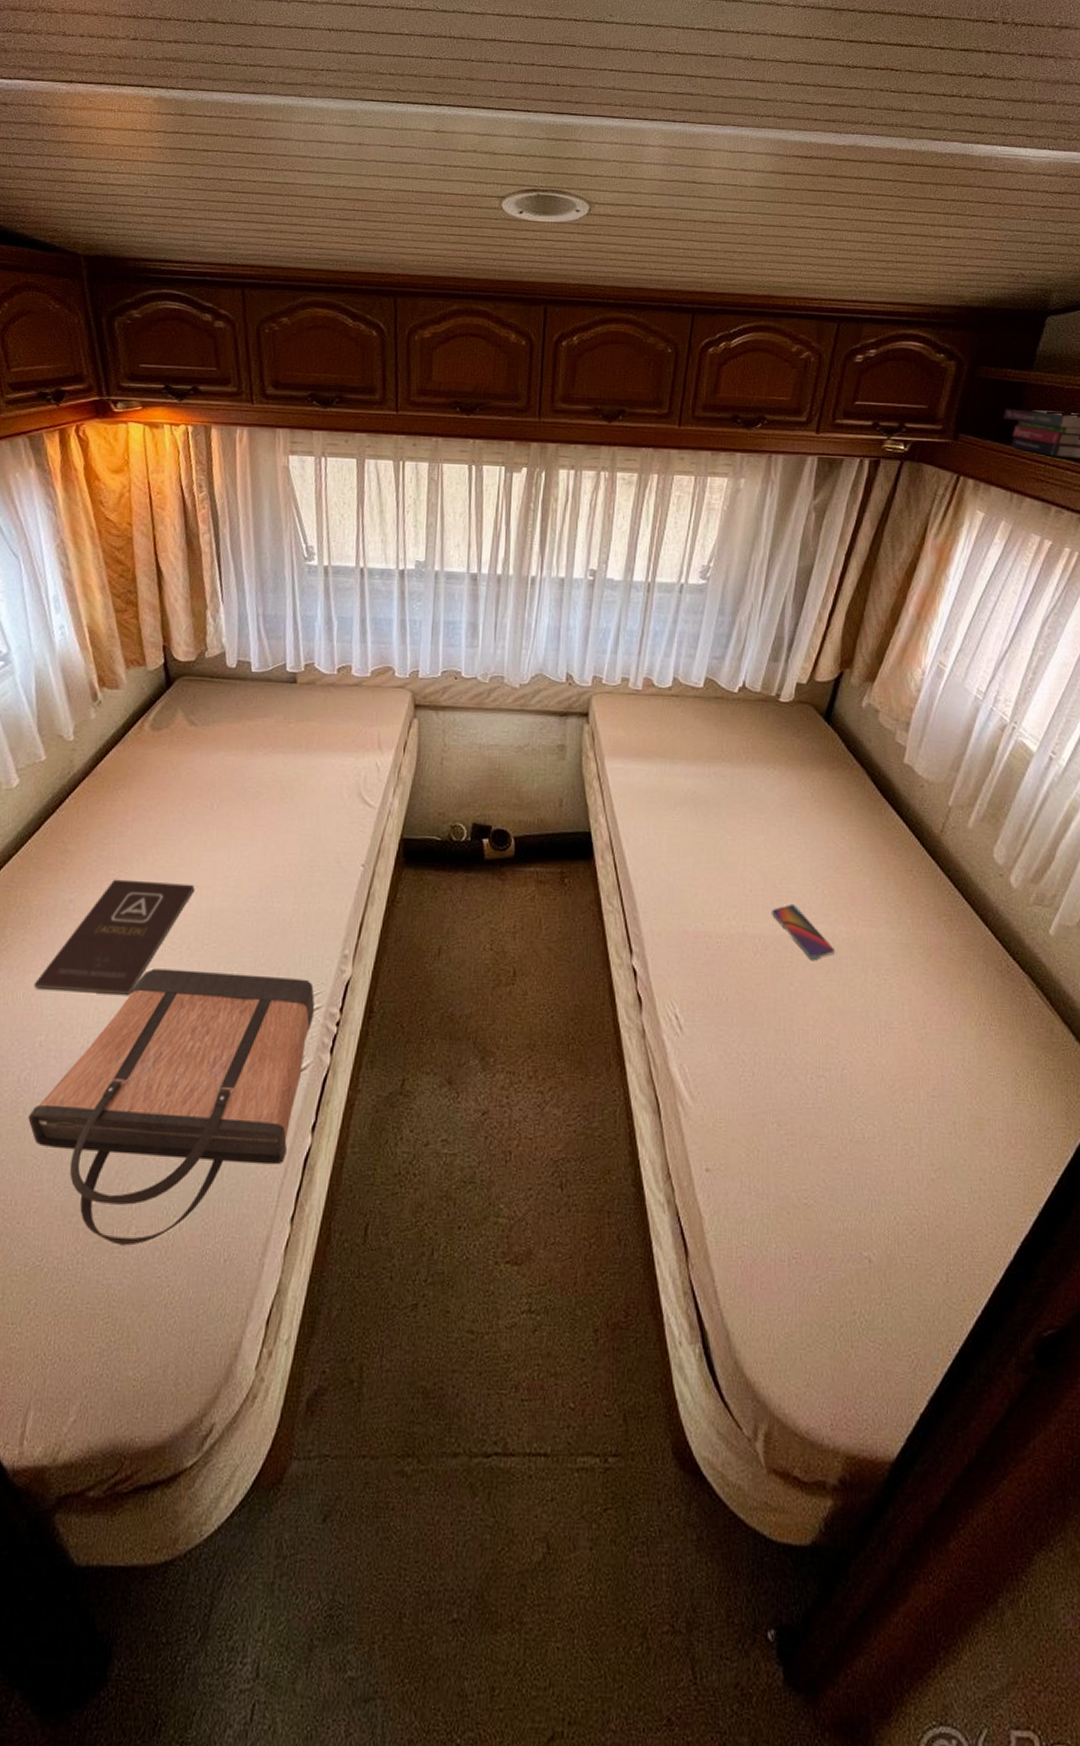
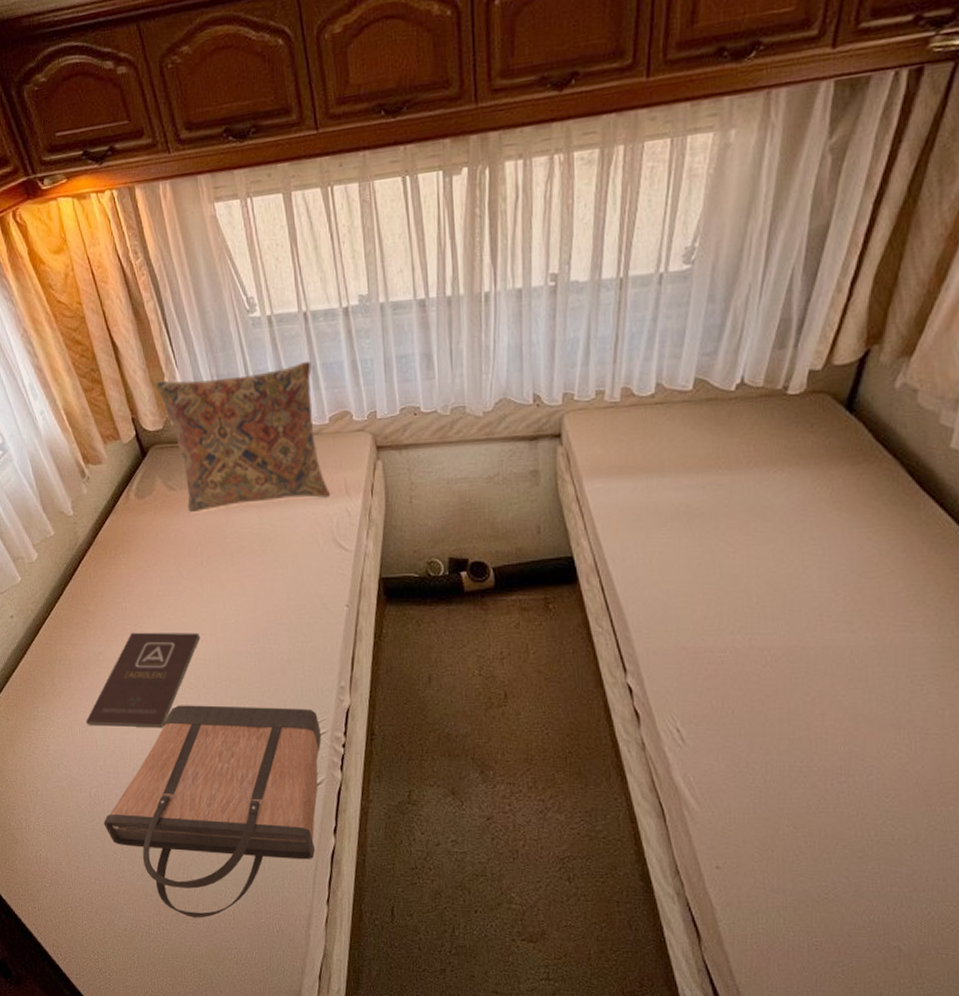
pillow: none [195,612,362,752] -> present [155,360,330,513]
smartphone: present [772,903,834,961] -> none [783,613,859,670]

